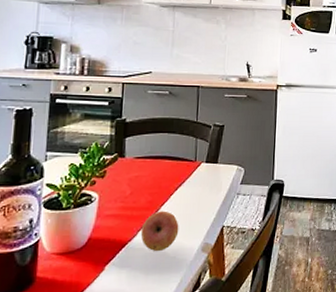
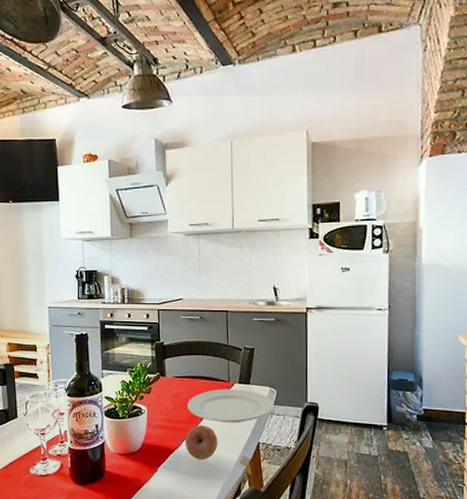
plate: none [147,169,241,207] -> present [188,389,274,423]

